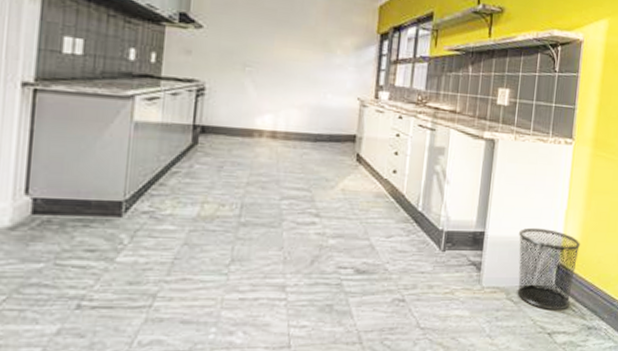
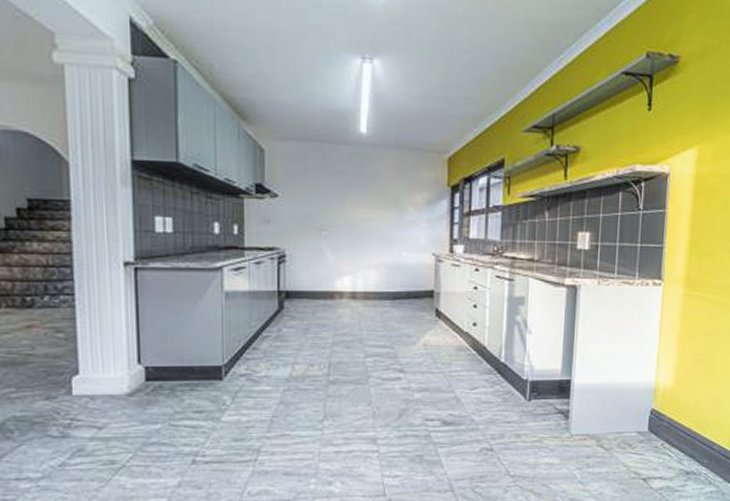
trash can: present [517,227,580,310] -> none [607,373,674,455]

